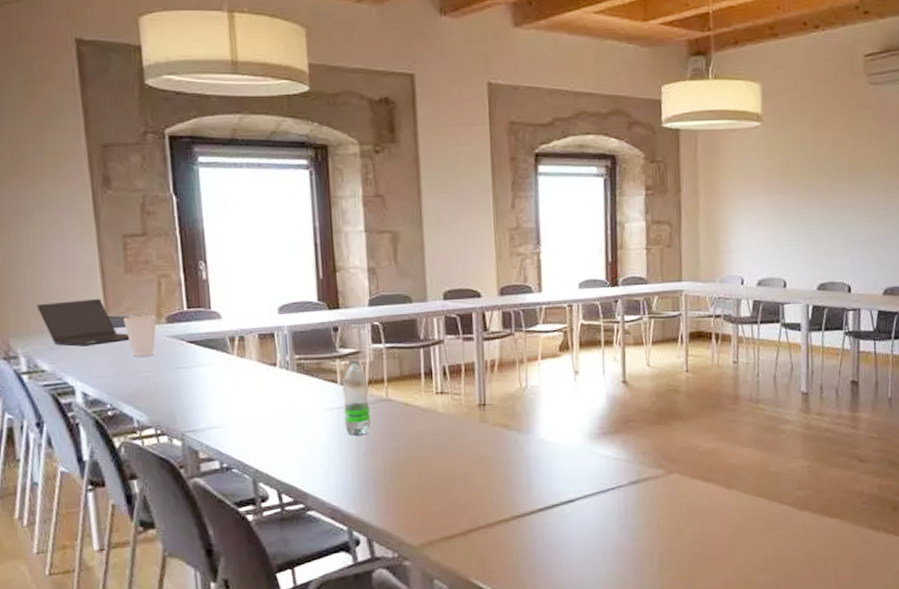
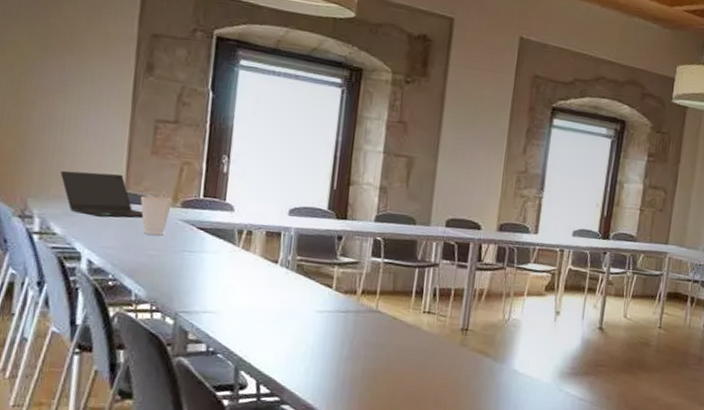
bottle: present [342,359,371,436] -> none [332,268,362,341]

